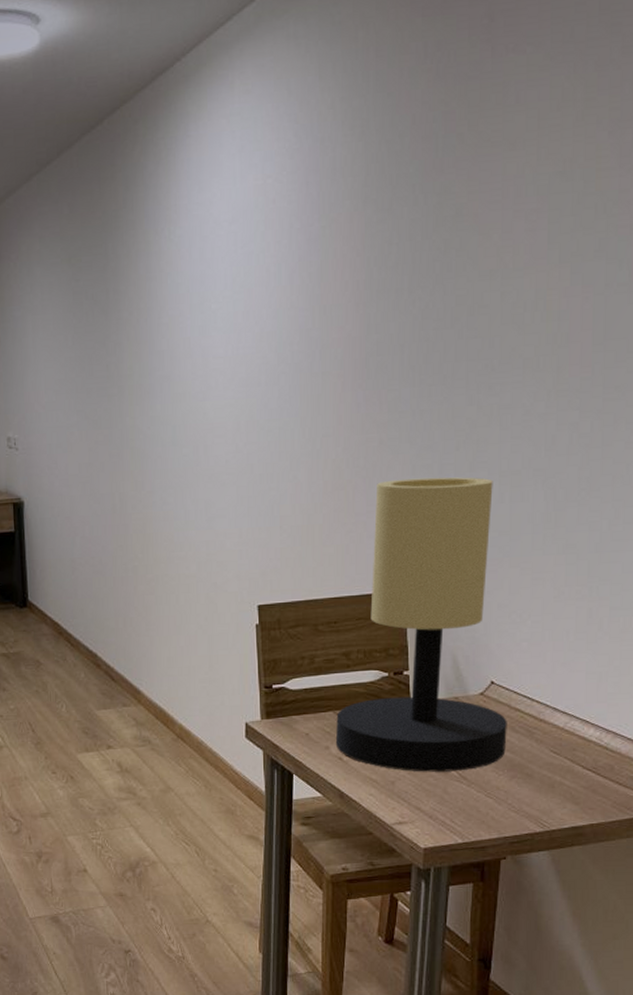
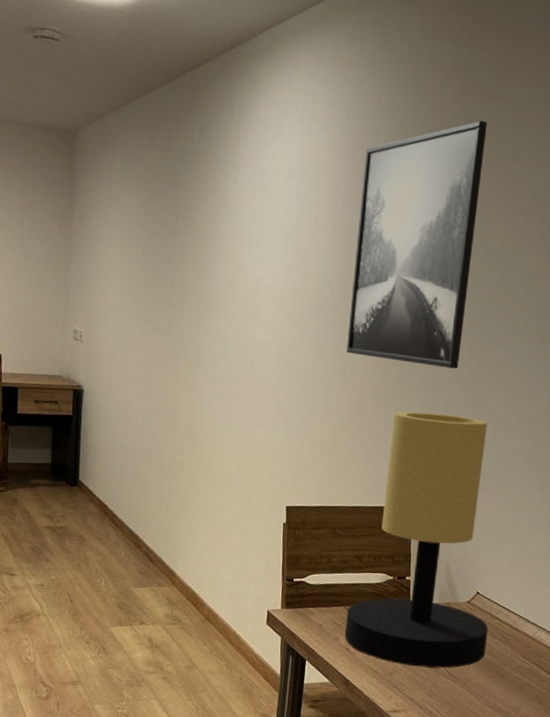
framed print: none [315,108,472,423] -> present [346,120,487,369]

